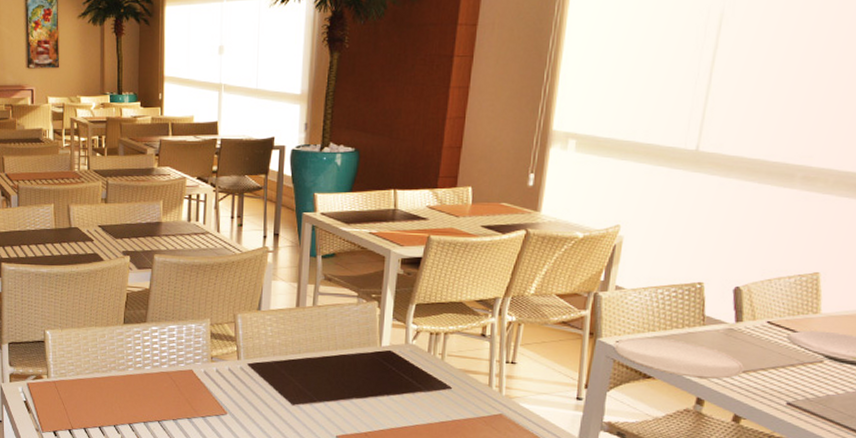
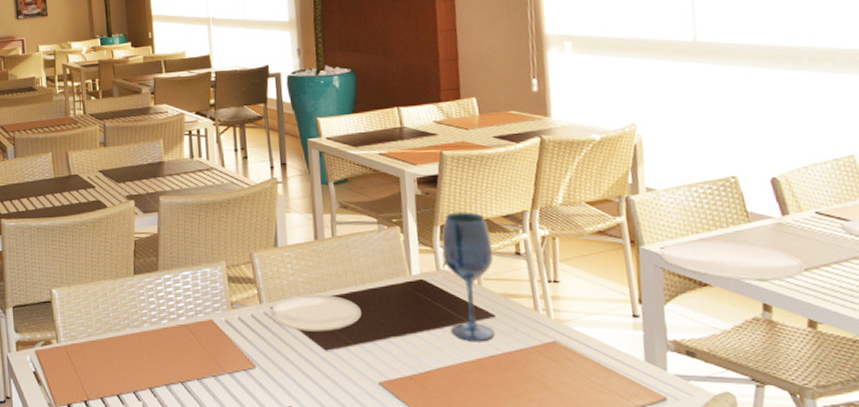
plate: none [246,355,330,389] -> present [270,294,361,331]
wineglass: none [409,293,462,408] -> present [441,212,495,341]

